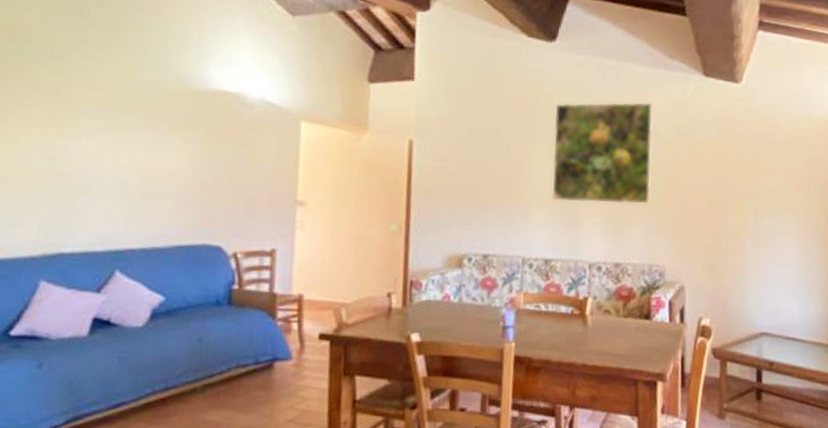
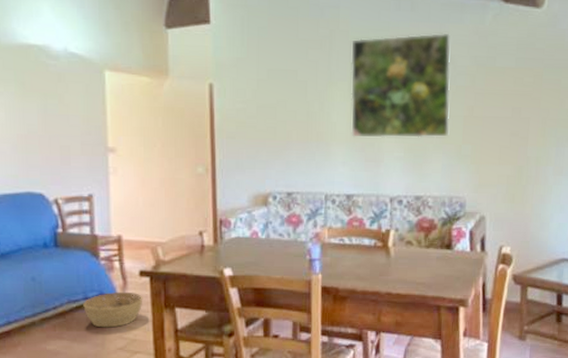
basket: none [253,356,321,397] -> present [83,291,143,328]

